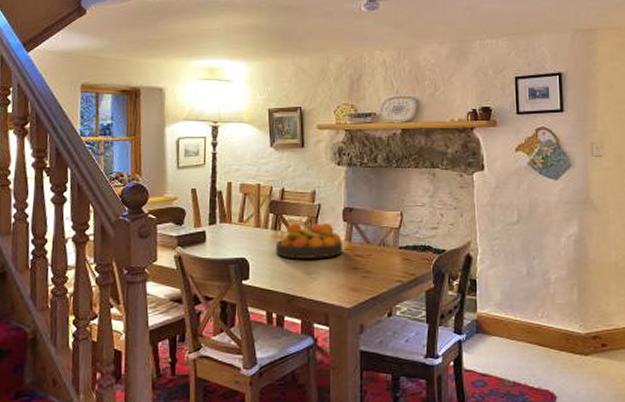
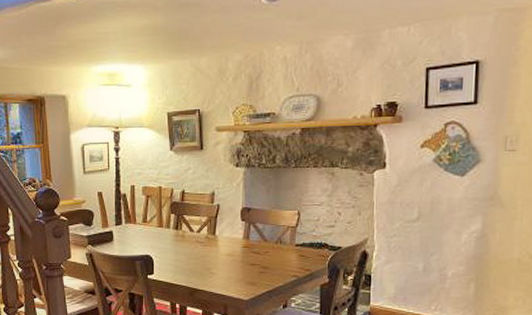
fruit bowl: present [275,223,343,258] -> none [177,223,241,255]

